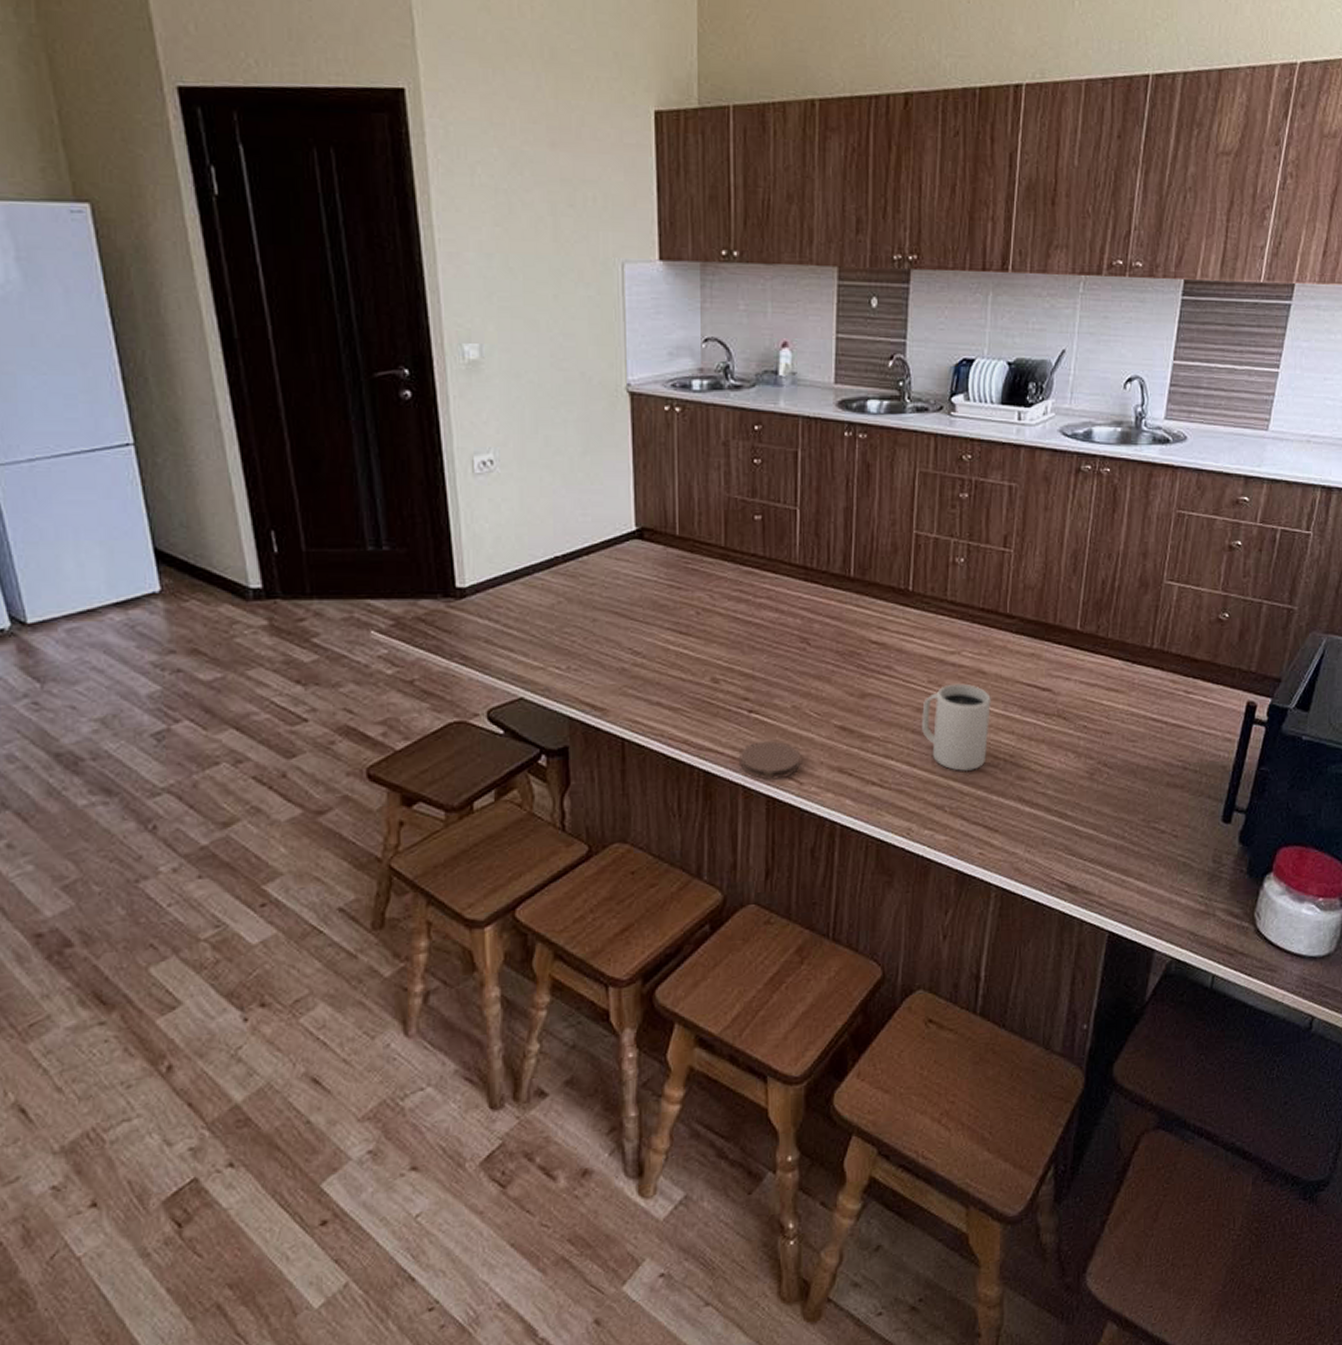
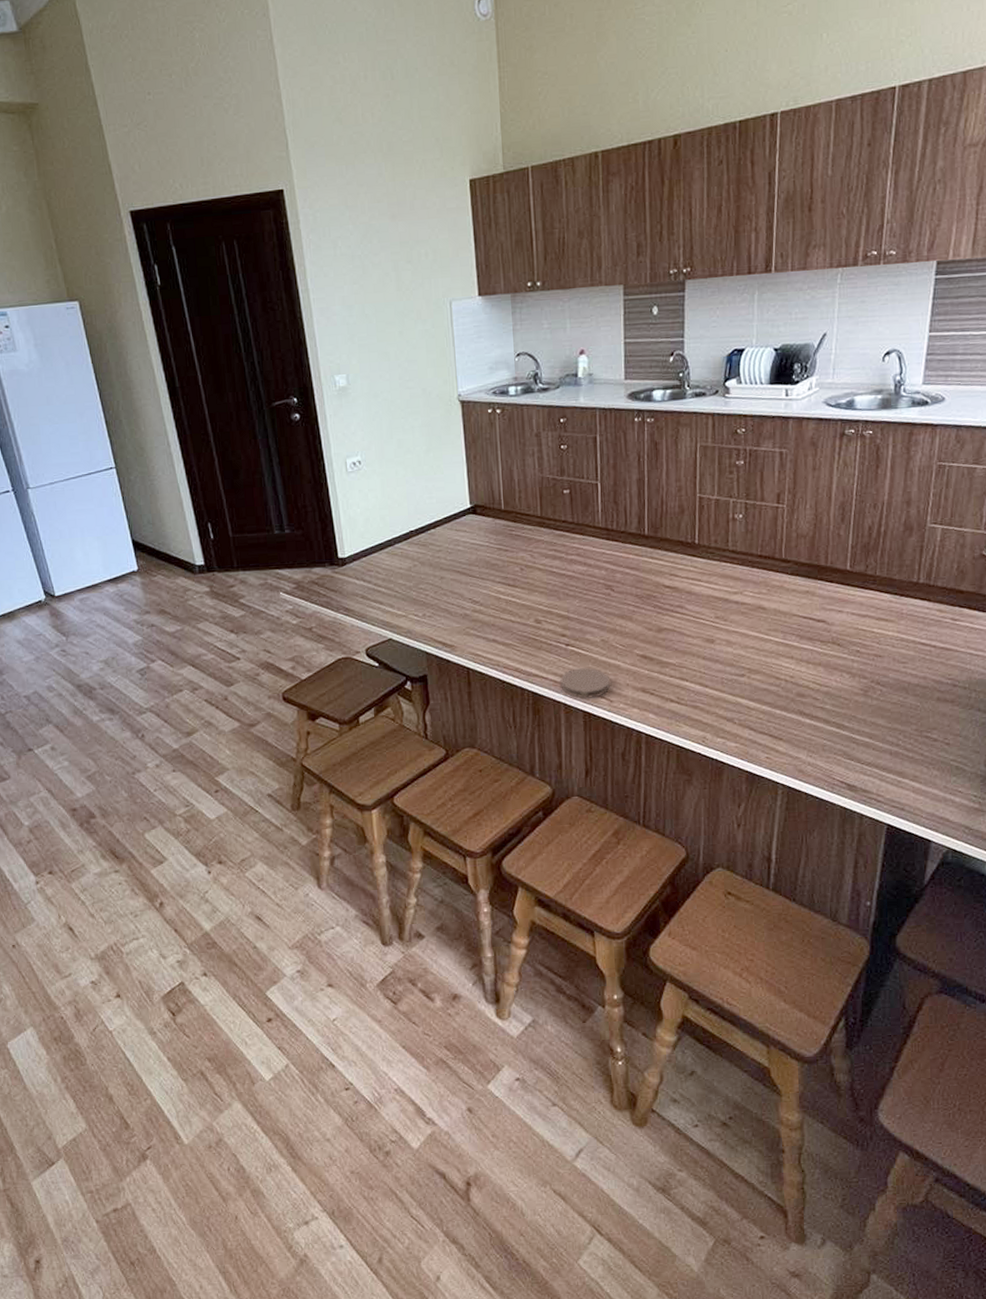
mug: present [922,683,992,772] -> none [711,618,772,691]

